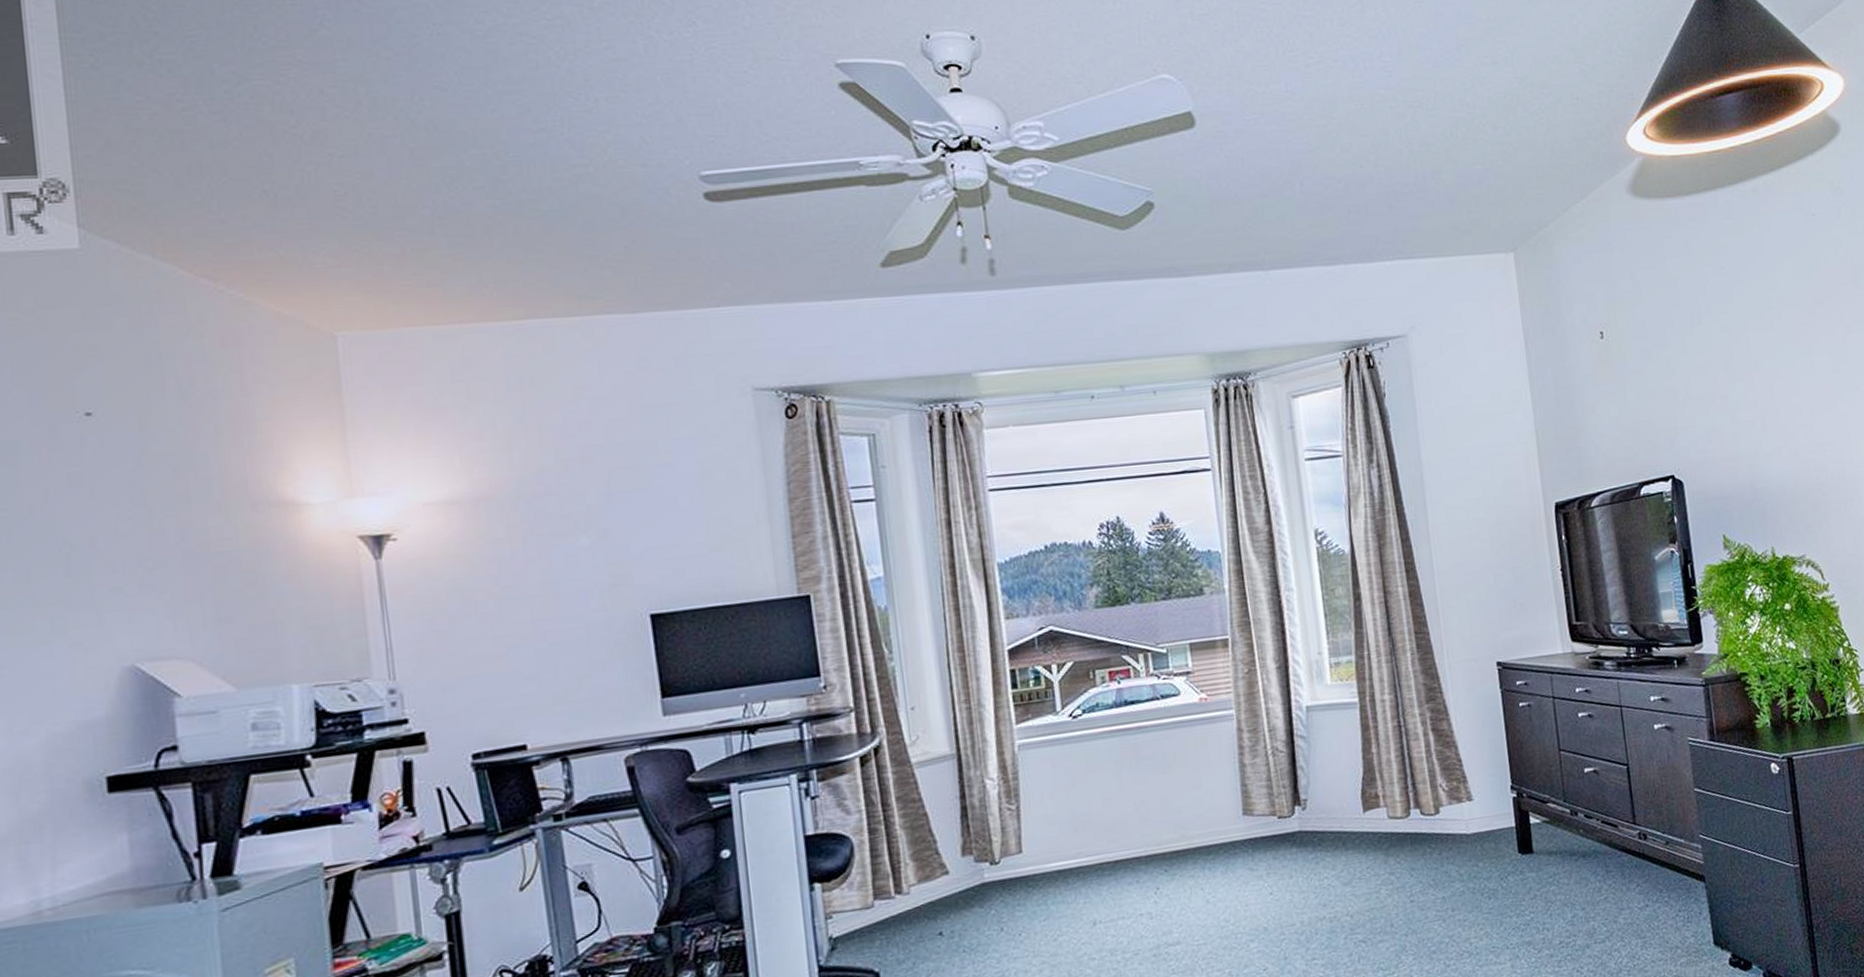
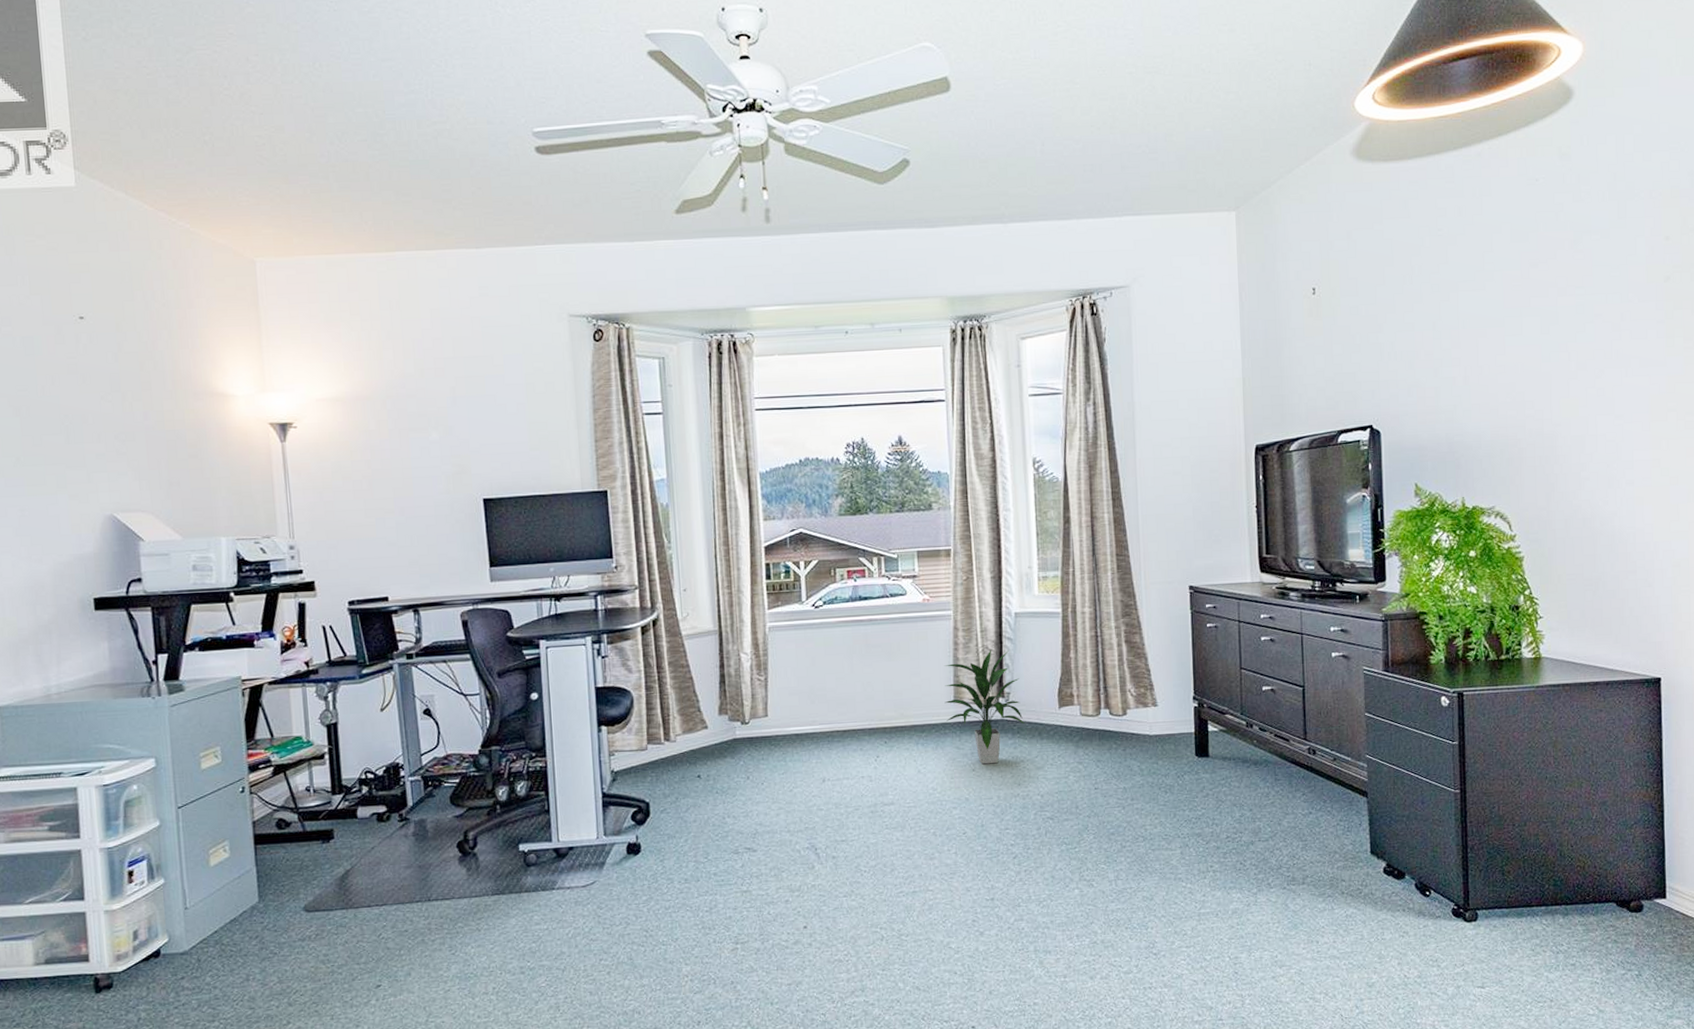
indoor plant: none [1230,751,1327,886] -> present [944,649,1025,765]

